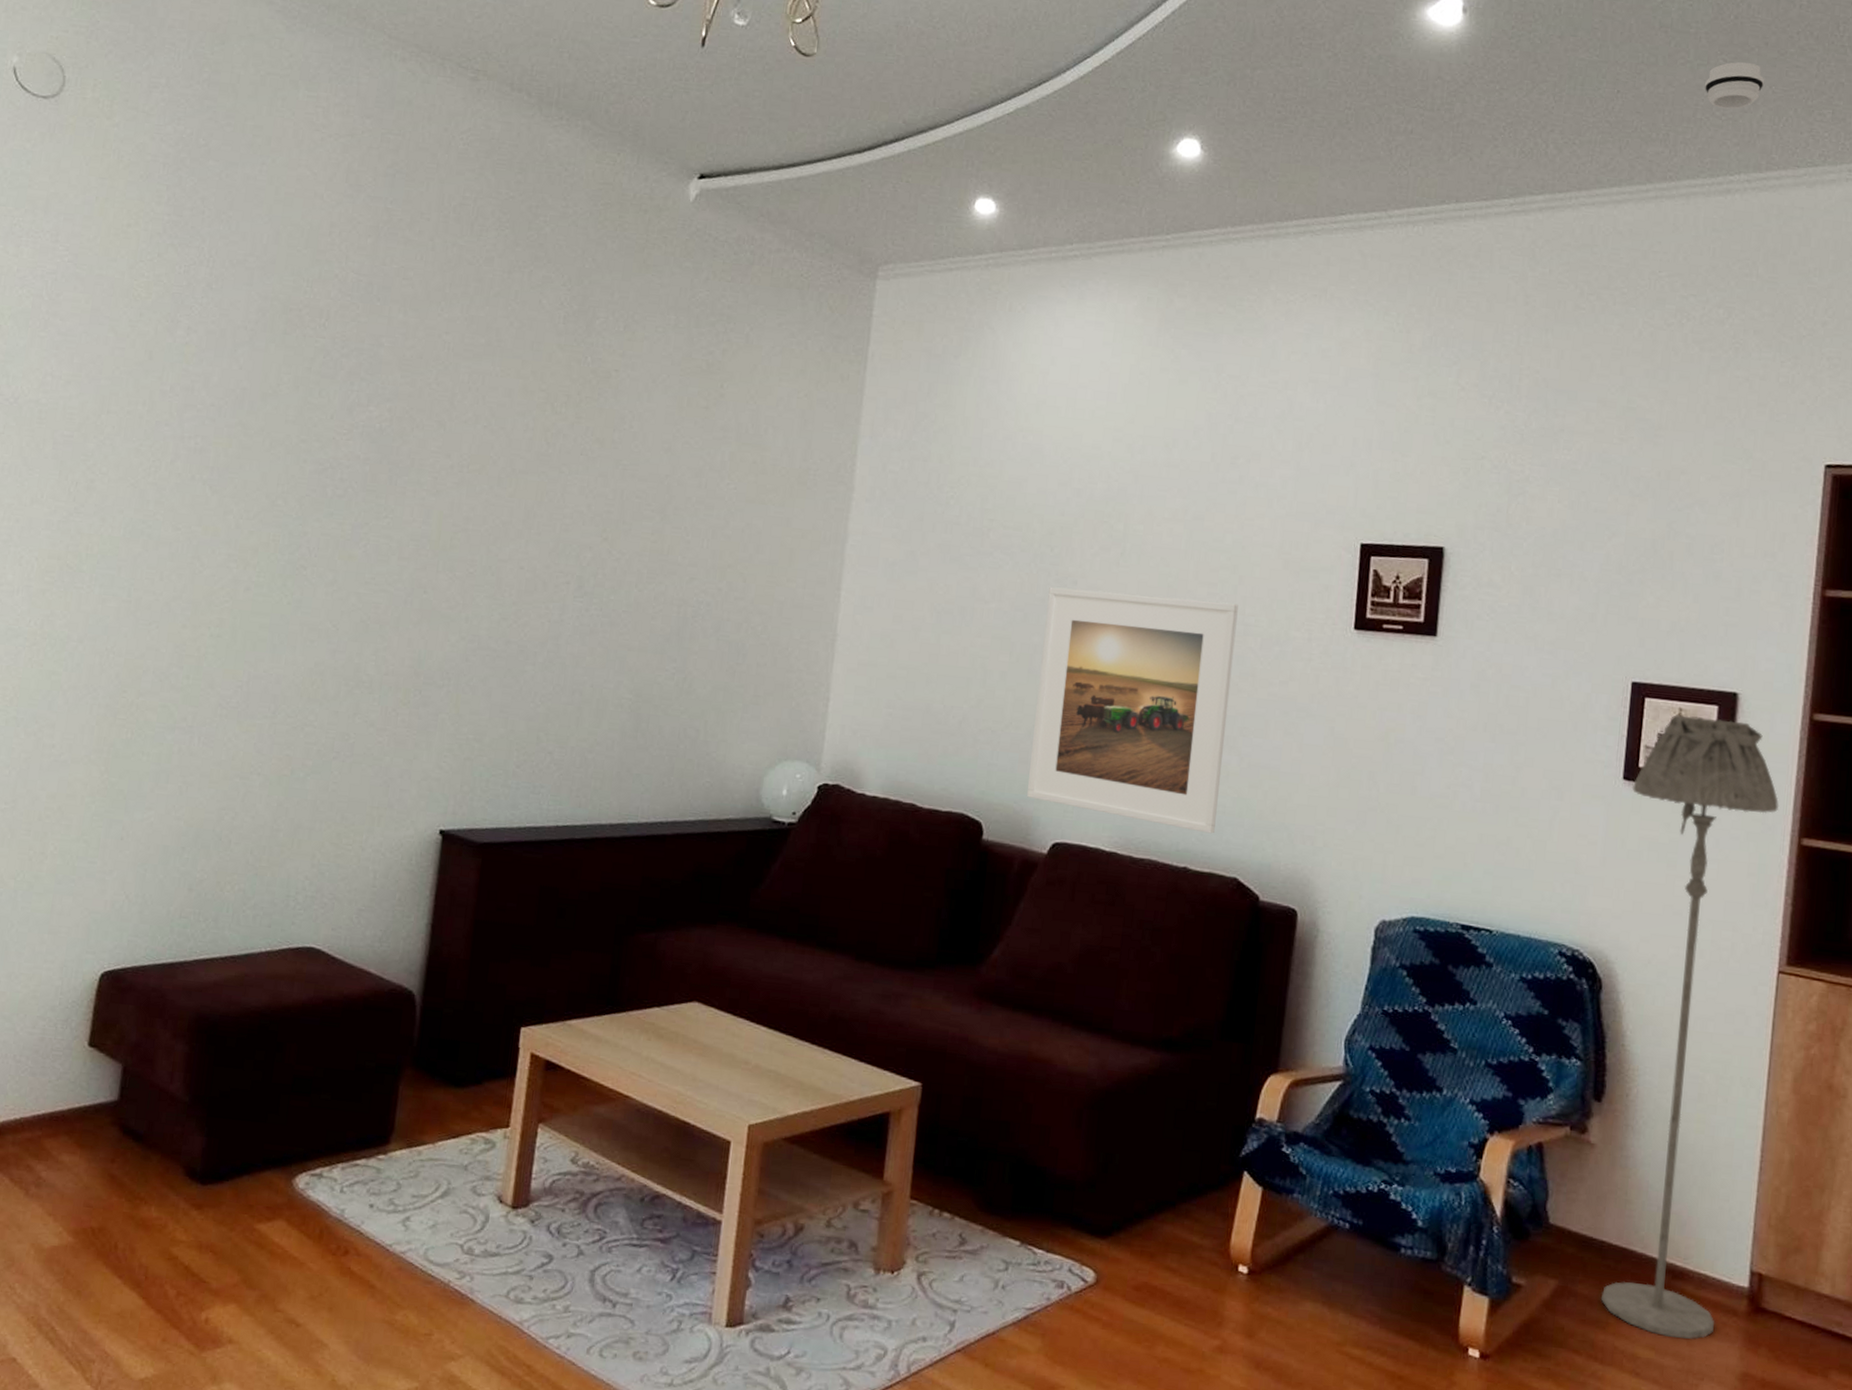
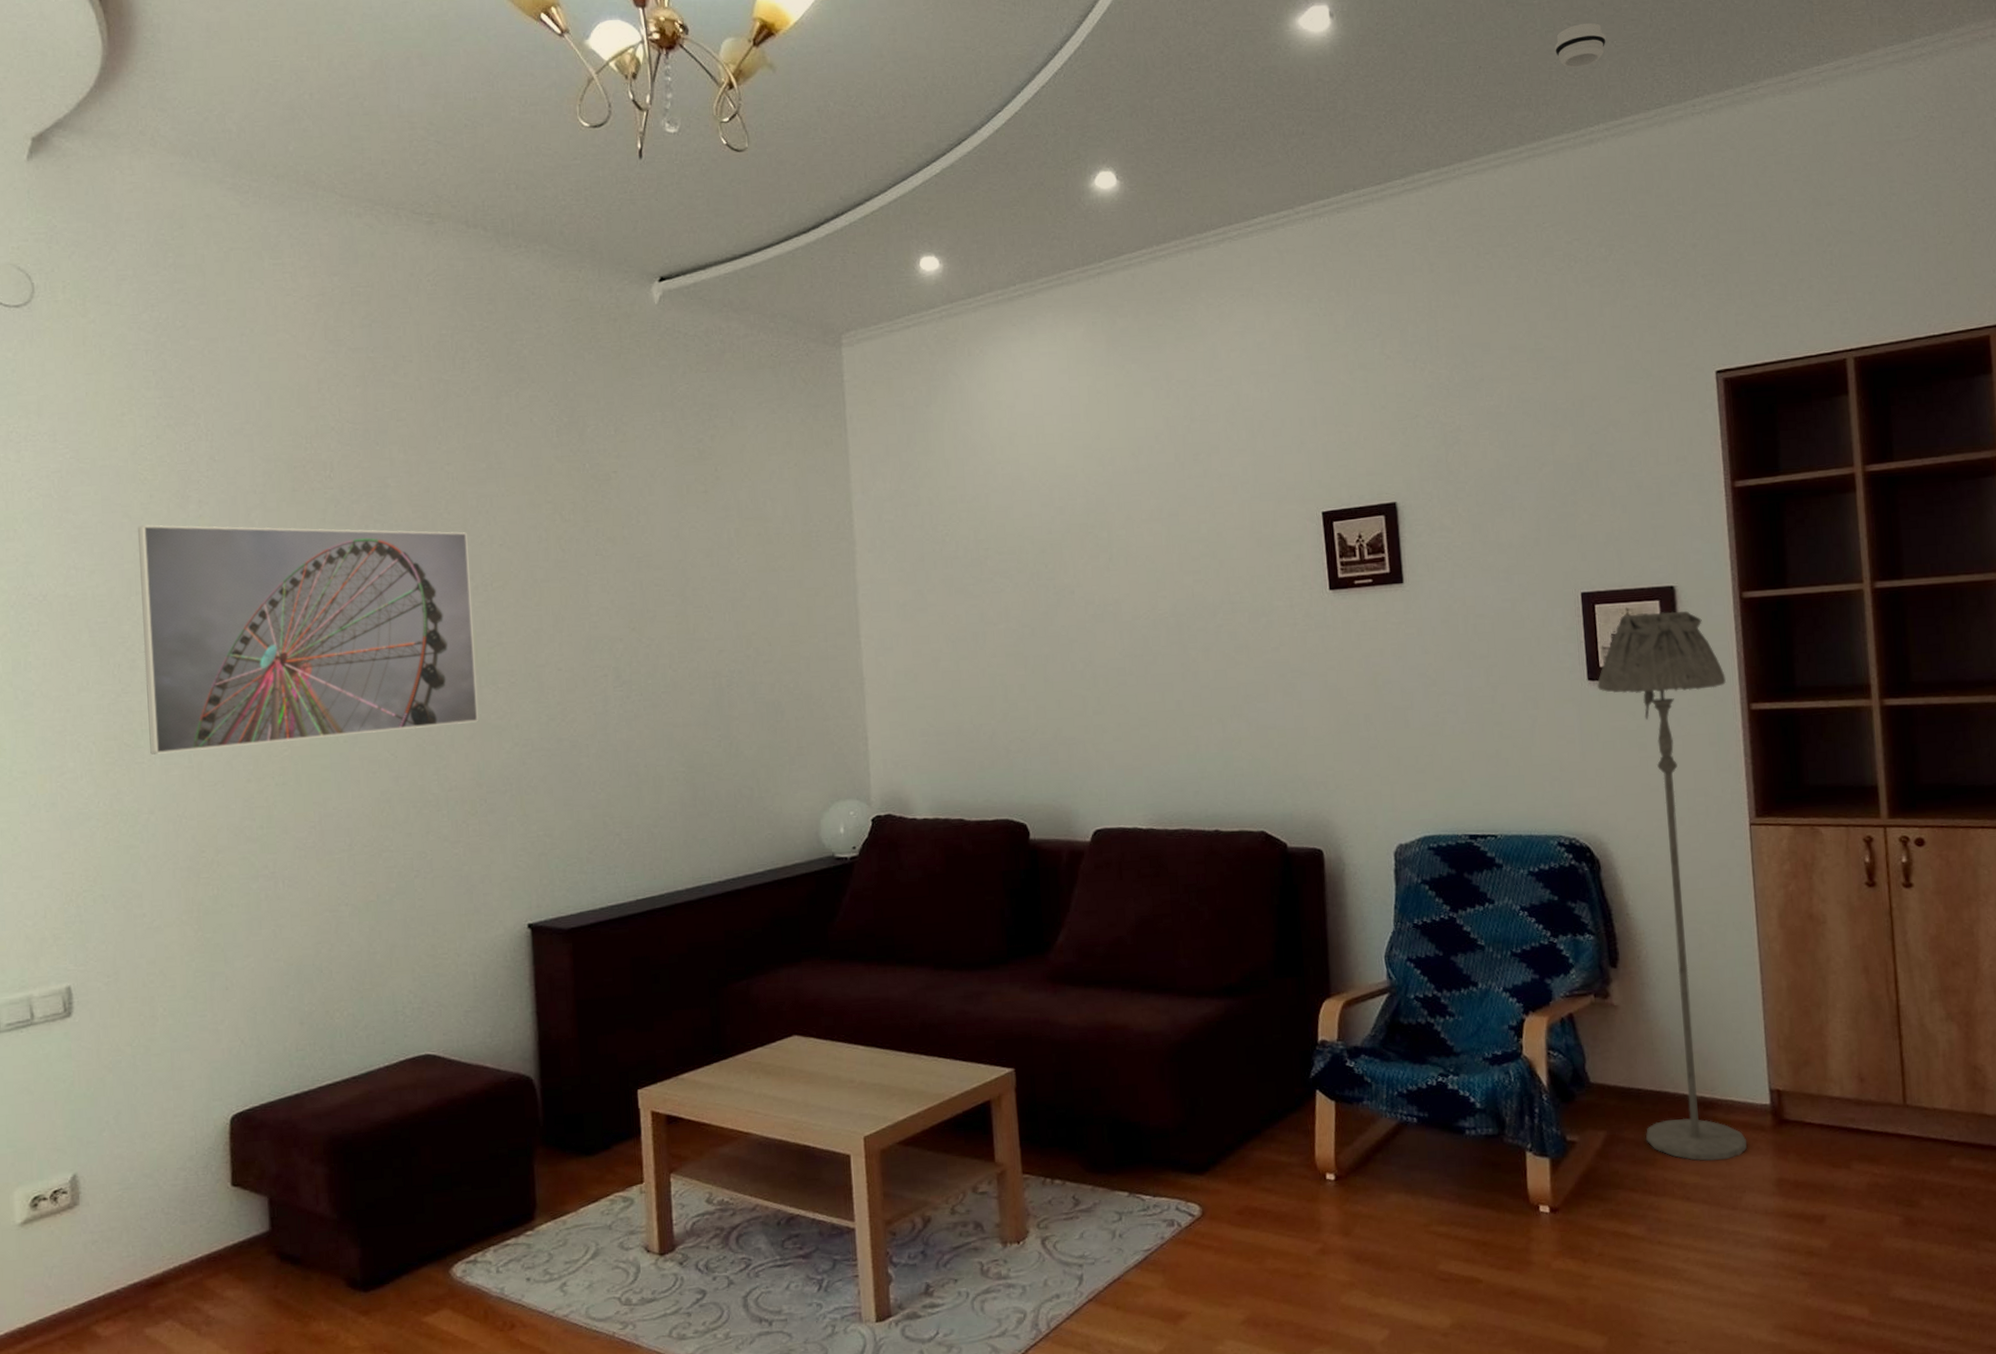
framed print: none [91,342,453,608] -> present [138,524,479,755]
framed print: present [1027,586,1239,834] -> none [1050,586,1237,797]

